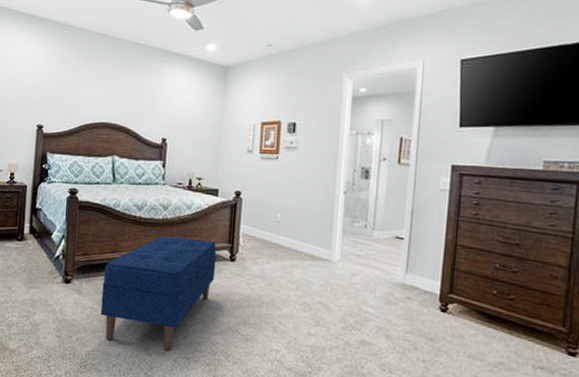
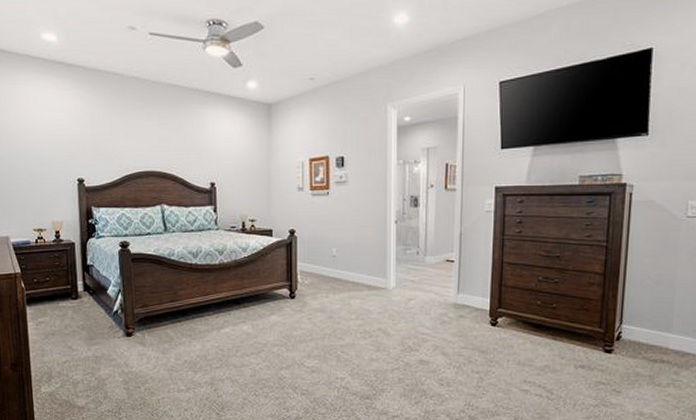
bench: present [100,235,217,351] -> none [165,280,277,390]

